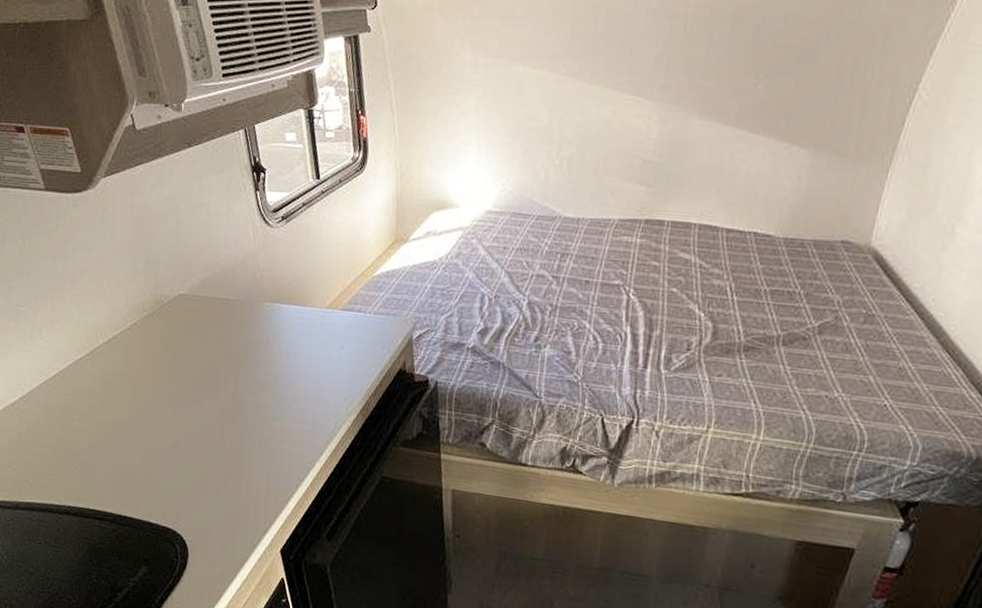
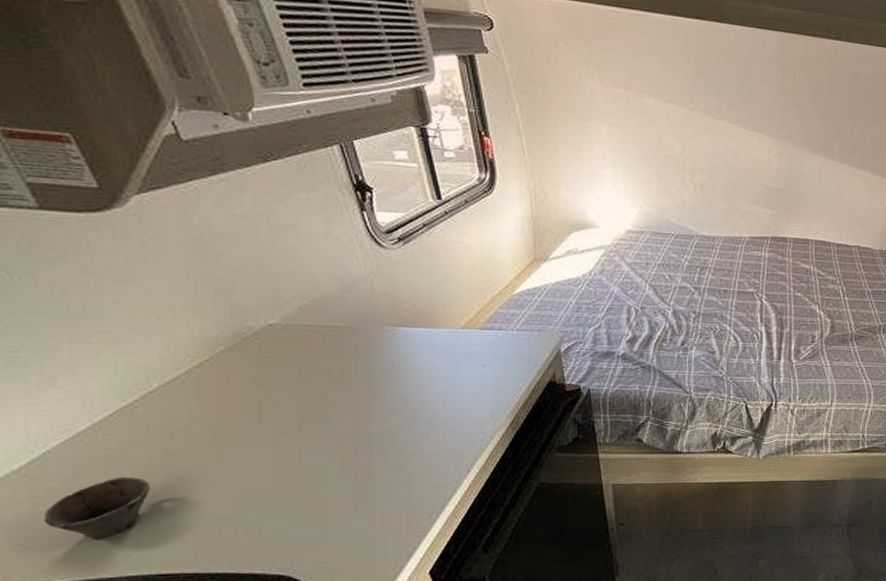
cup: none [24,418,90,470] -> present [43,476,150,539]

